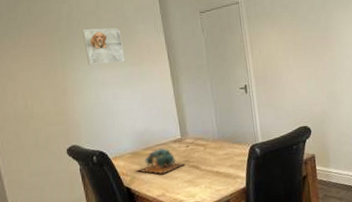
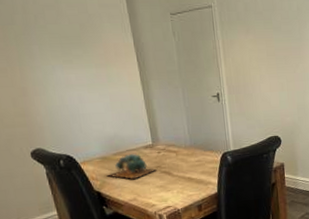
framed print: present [81,28,125,66] -> none [39,23,91,65]

